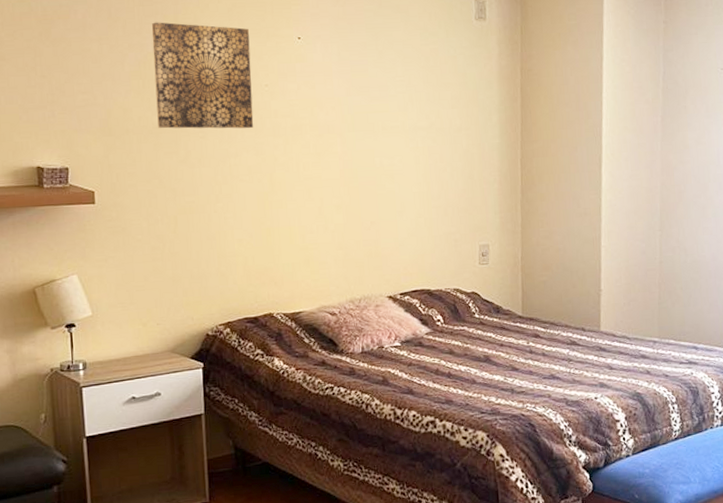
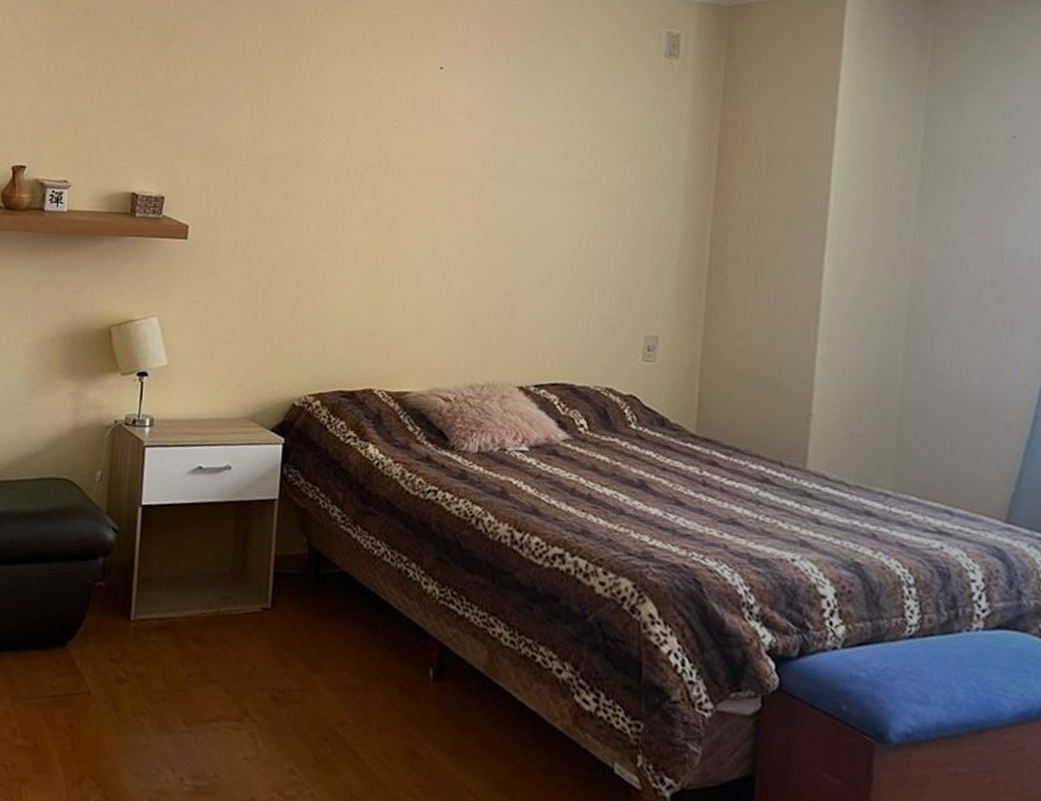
wall art: present [151,22,254,129] -> none [267,42,383,169]

